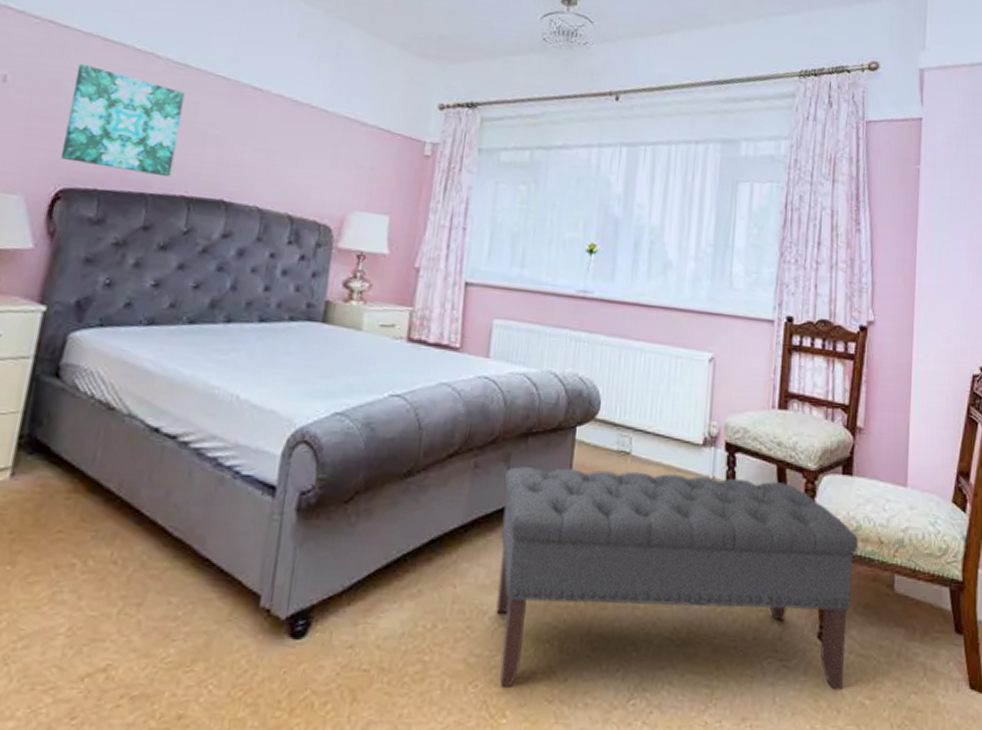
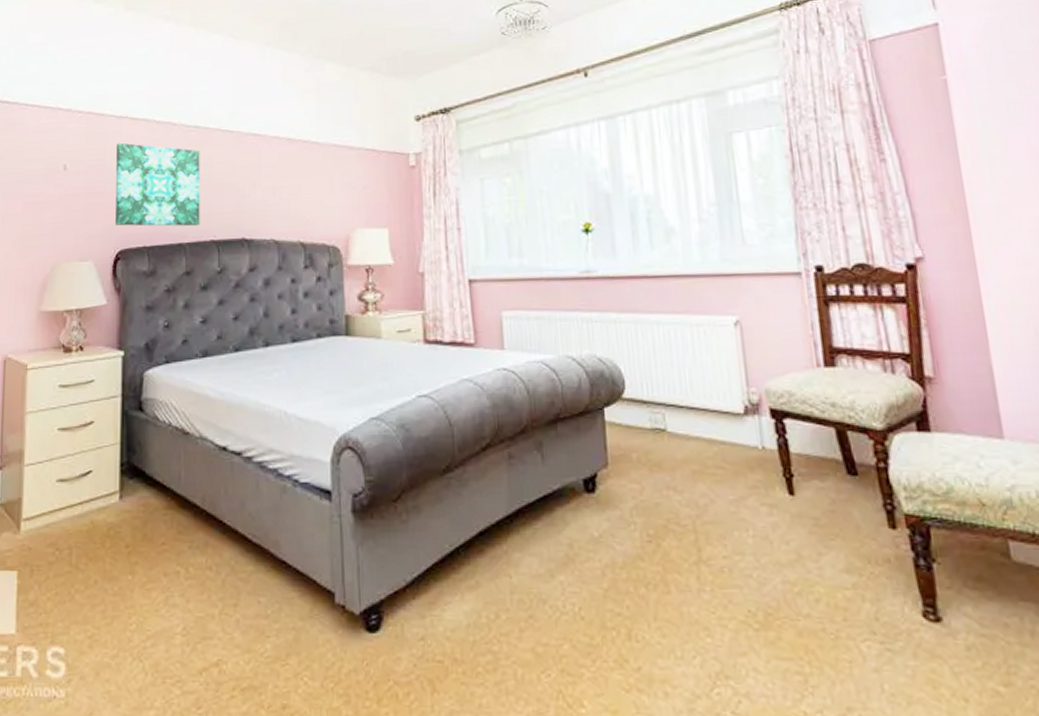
bench: present [496,467,859,691] -> none [541,446,968,677]

